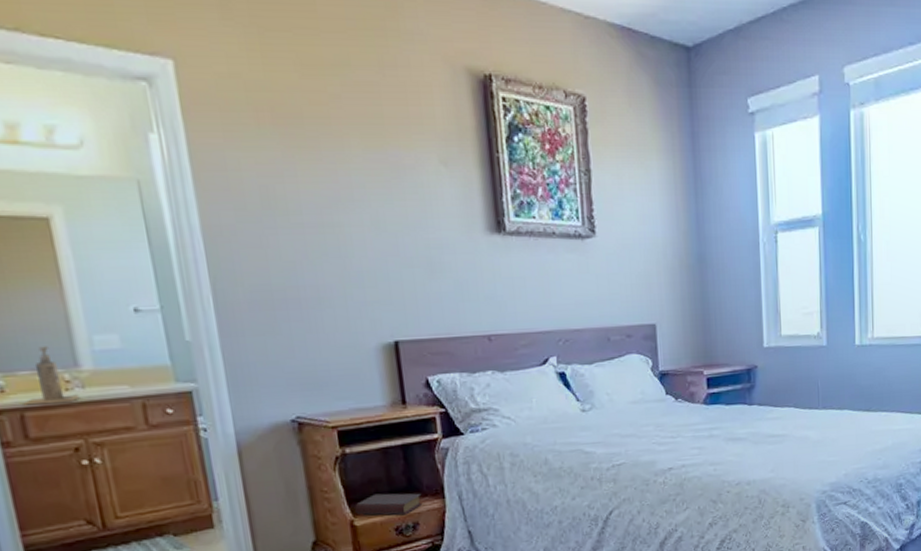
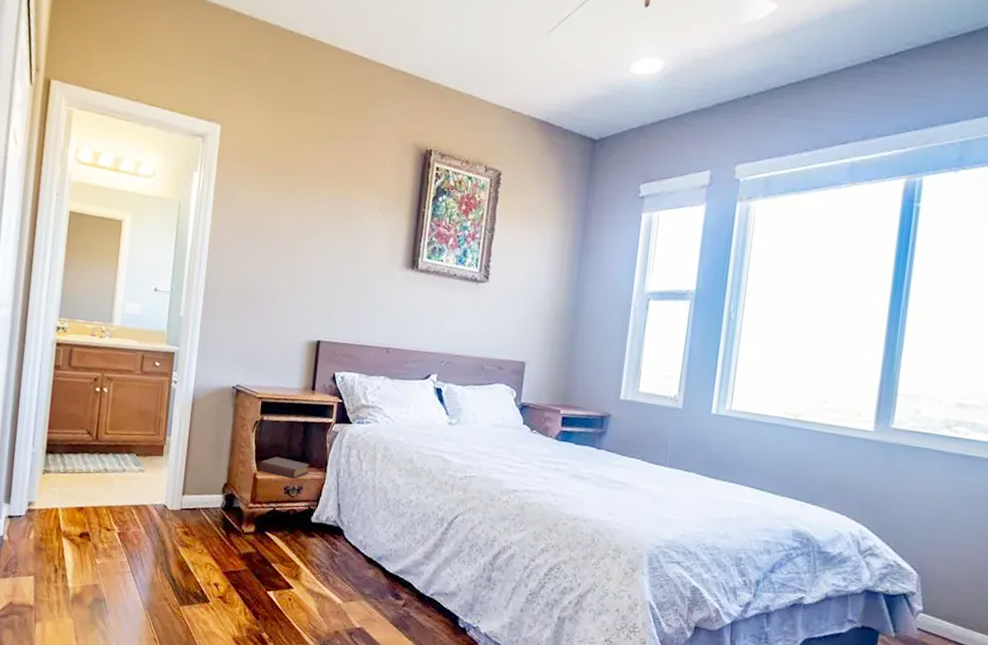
soap dispenser: present [23,346,80,406] -> none [74,305,107,346]

